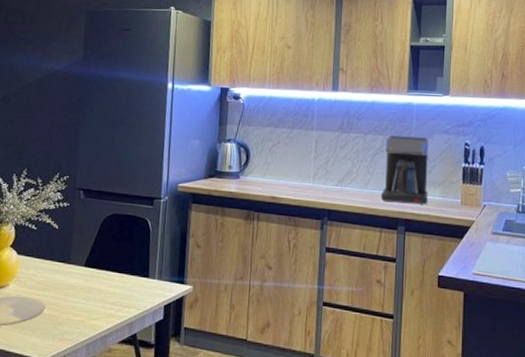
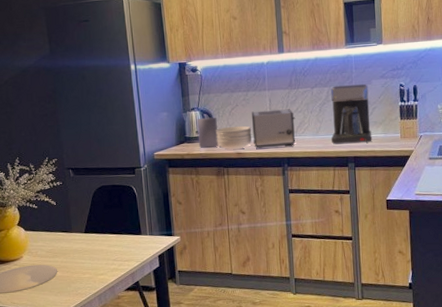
canister: none [229,151,254,187] -> present [197,117,218,148]
bowl: none [250,165,292,193] -> present [215,125,252,150]
toaster: none [292,151,343,196] -> present [252,109,296,149]

